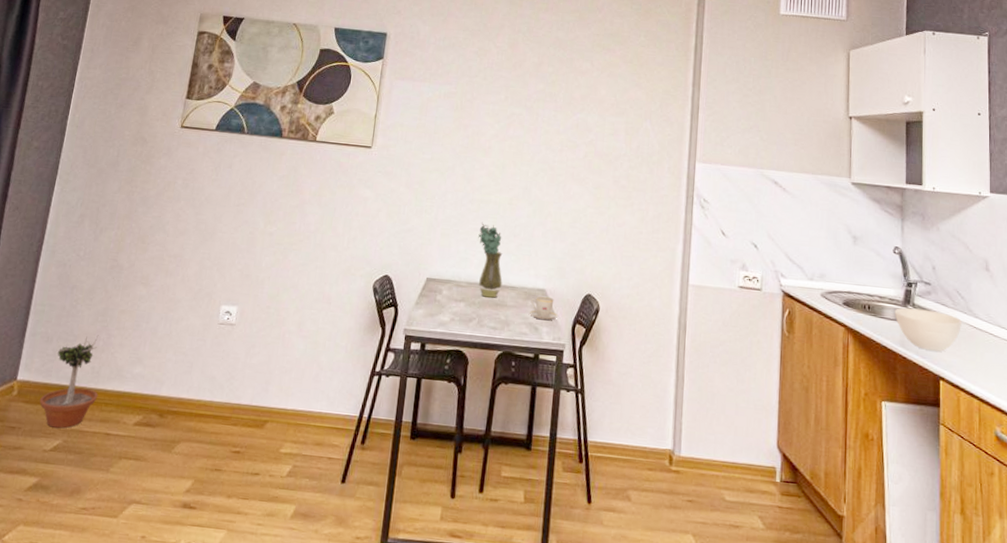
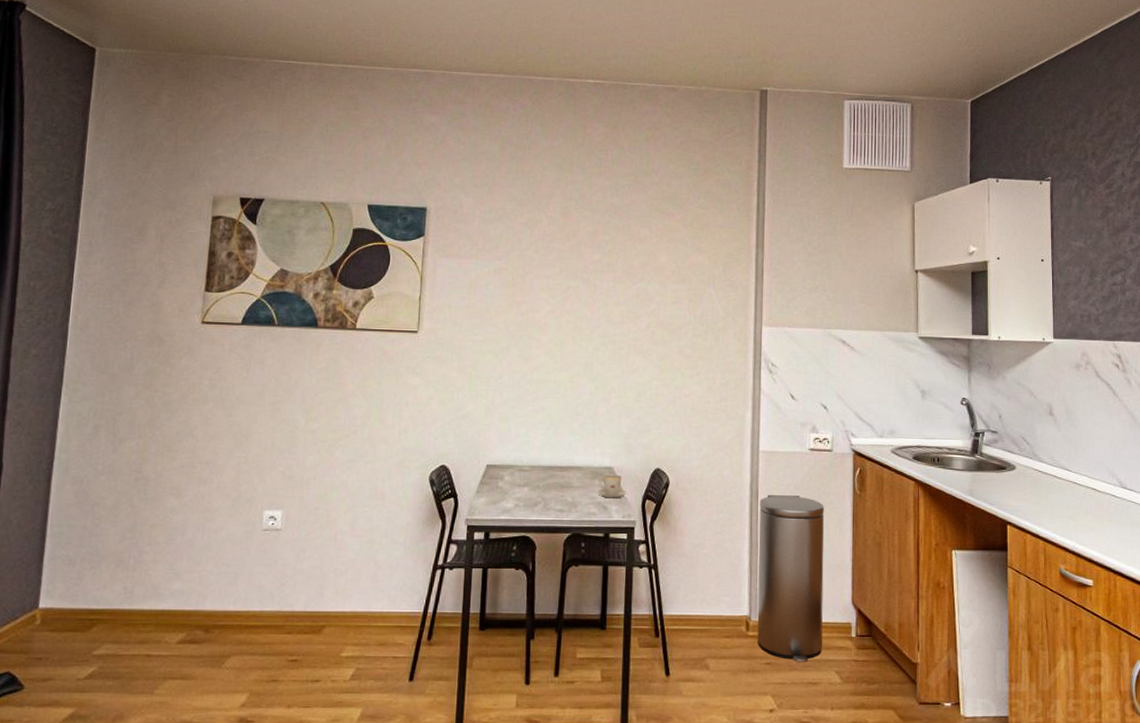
potted tree: present [39,335,99,429] -> none [67,553,134,654]
vase: present [478,221,503,298] -> none [539,402,567,480]
pedal bin: none [680,329,752,504] -> present [757,495,825,662]
bowl: present [894,307,962,352] -> none [963,457,1027,497]

